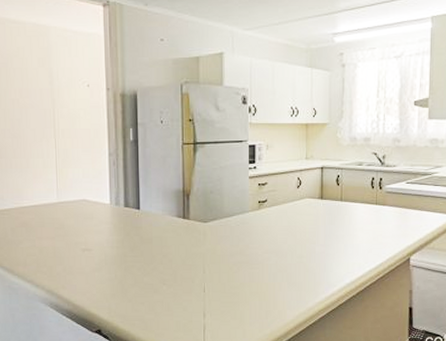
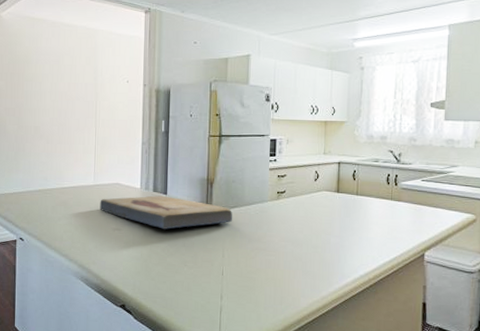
fish fossil: none [65,211,213,247] -> present [99,195,233,229]

